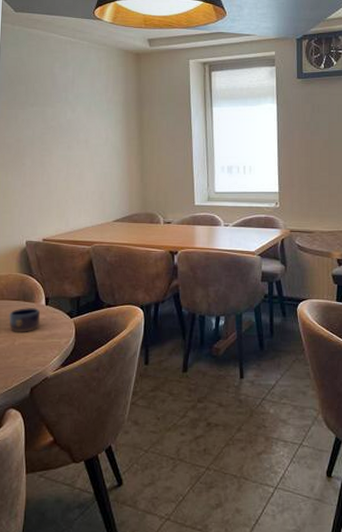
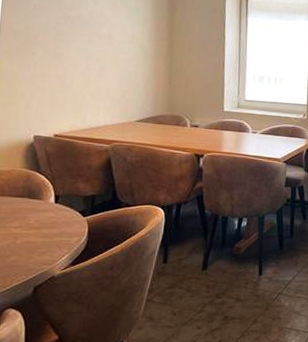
mug: present [9,308,41,332] -> none [10,205,49,230]

